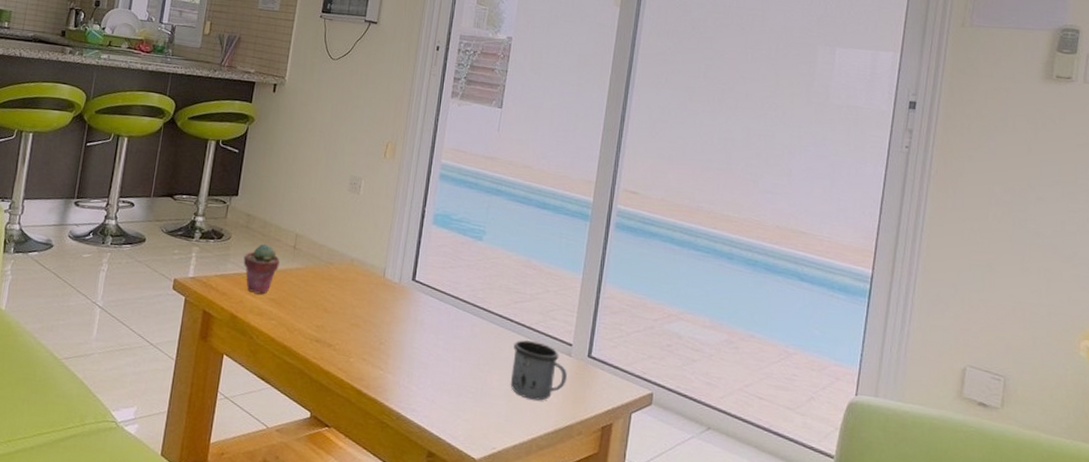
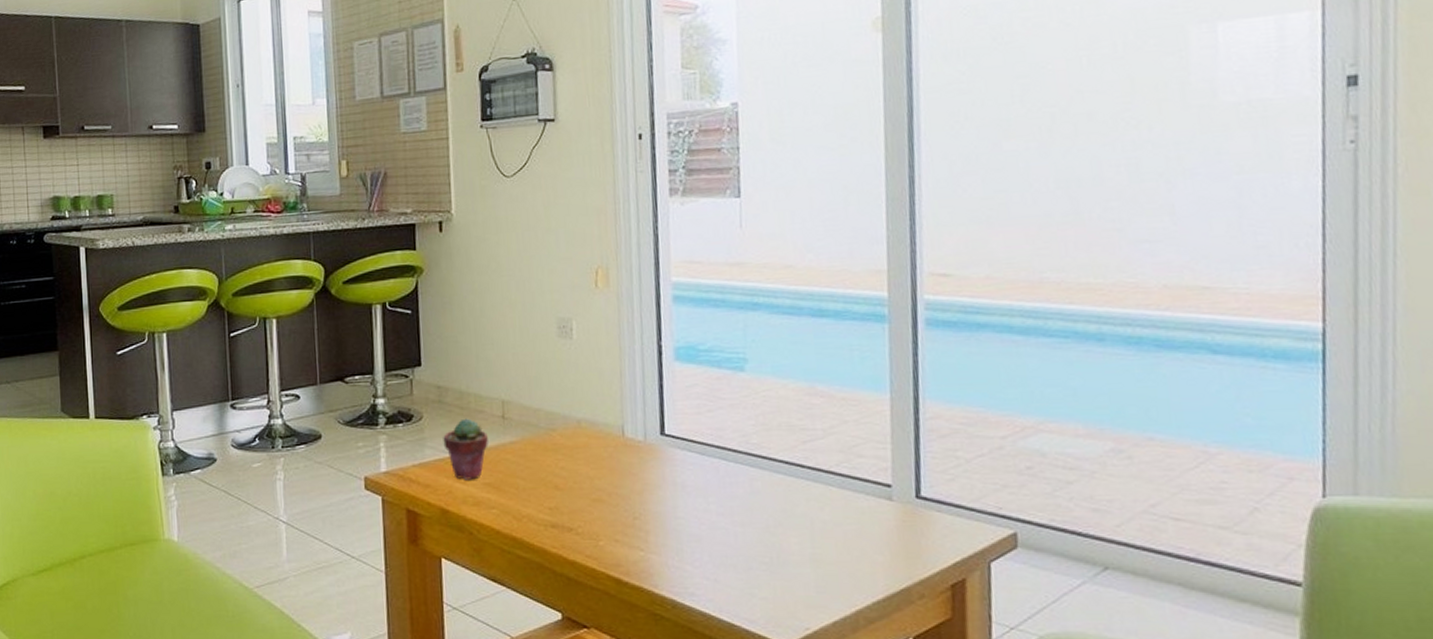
mug: present [510,340,567,401] -> none [811,488,892,562]

